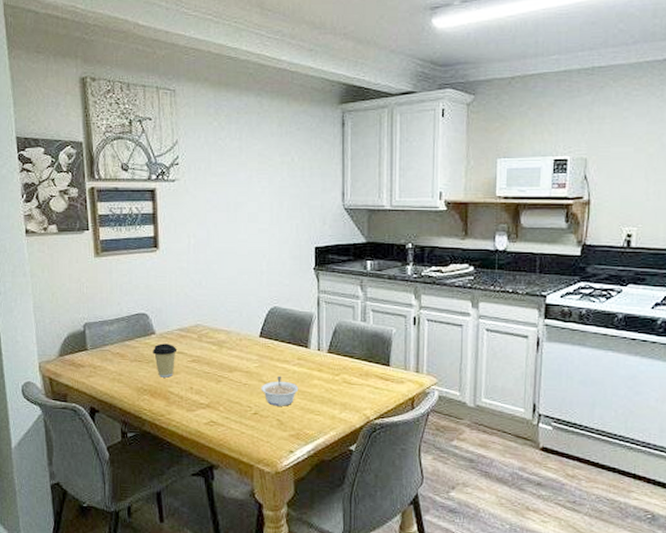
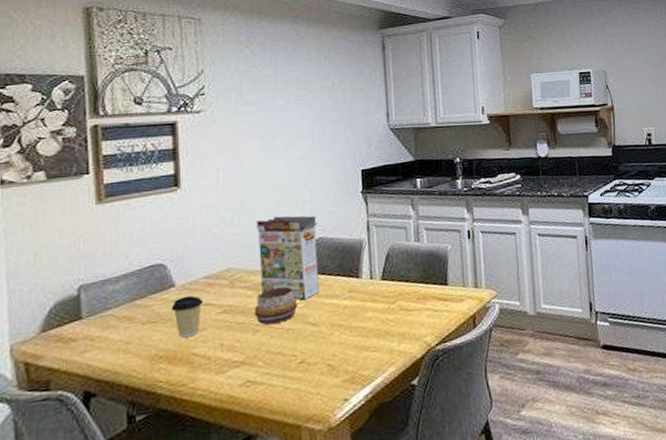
decorative bowl: none [218,346,253,377] -> present [254,286,297,325]
cereal box: none [220,283,273,361] -> present [255,215,319,300]
legume: present [261,375,299,406] -> none [307,313,351,350]

